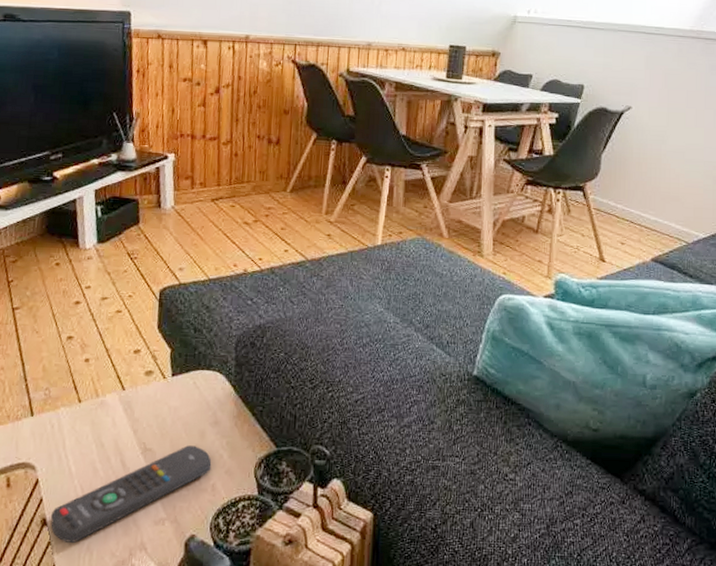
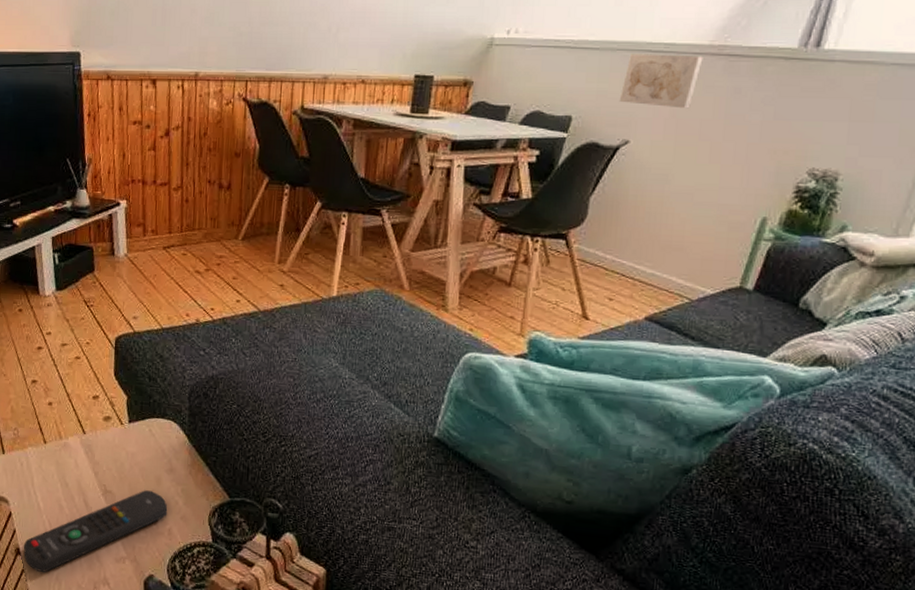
wall art: none [621,34,686,81] -> present [619,53,703,109]

